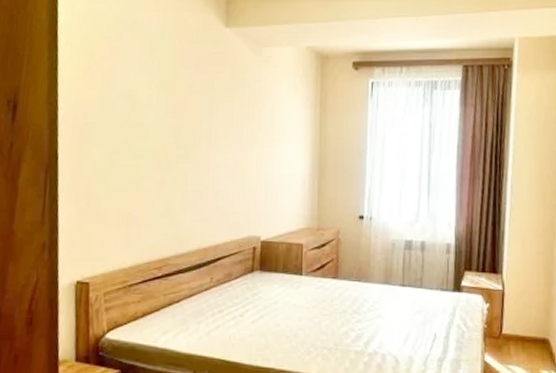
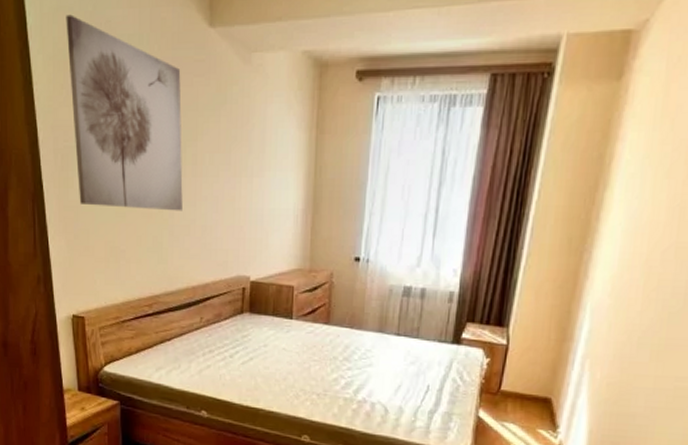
wall art: none [94,15,199,179] -> present [66,14,183,211]

